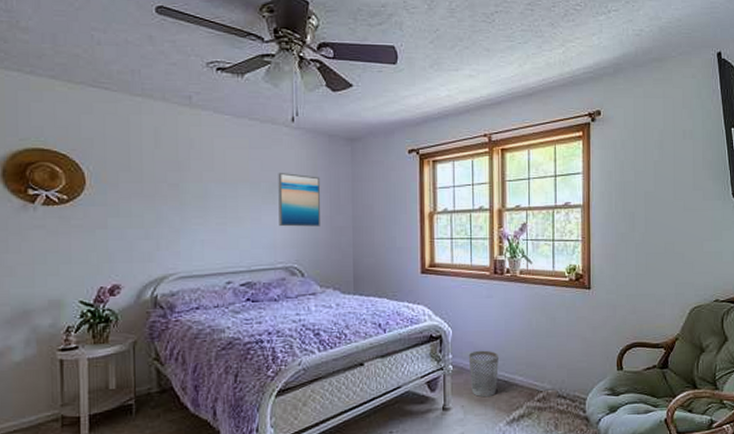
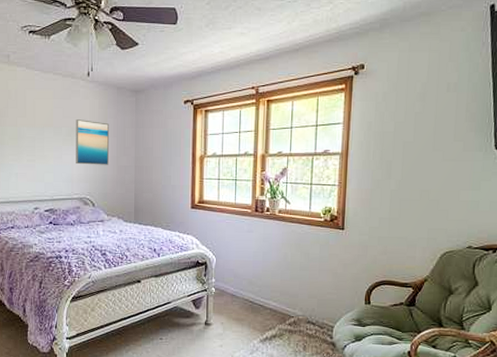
wastebasket: present [468,350,499,398] -> none [229,277,256,318]

